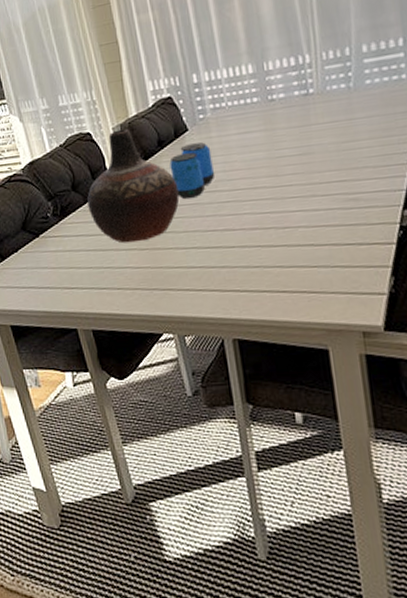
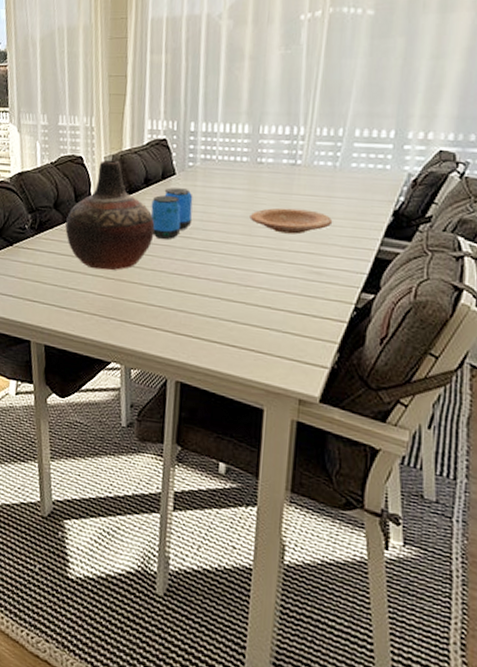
plate: none [272,136,359,167] -> present [249,207,333,235]

